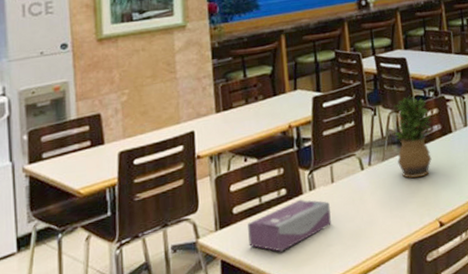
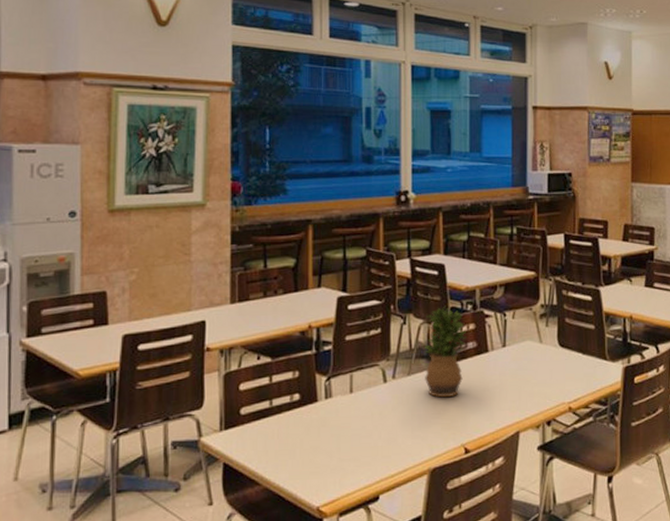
tissue box: present [248,199,331,252] -> none [255,407,347,461]

